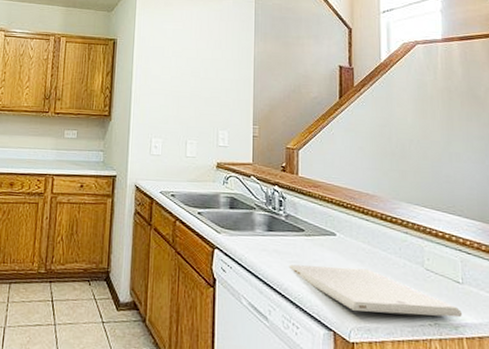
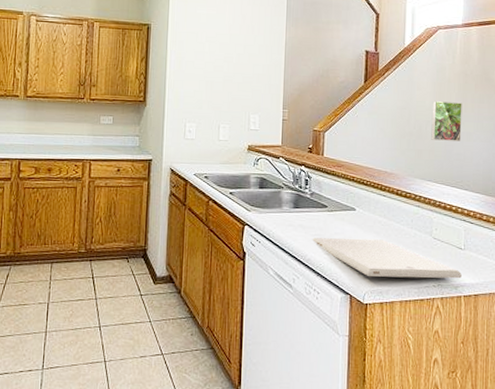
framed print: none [414,119,450,162] -> present [431,101,462,141]

